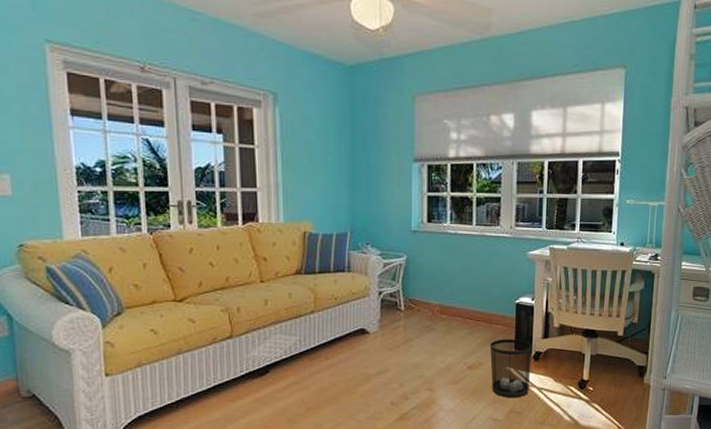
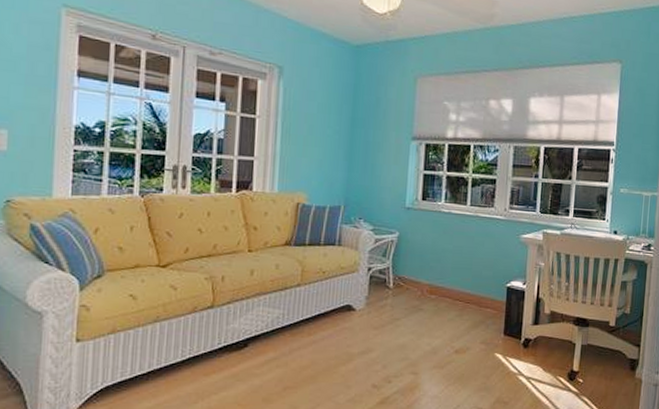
waste bin: present [489,338,532,398] -> none [478,323,522,386]

